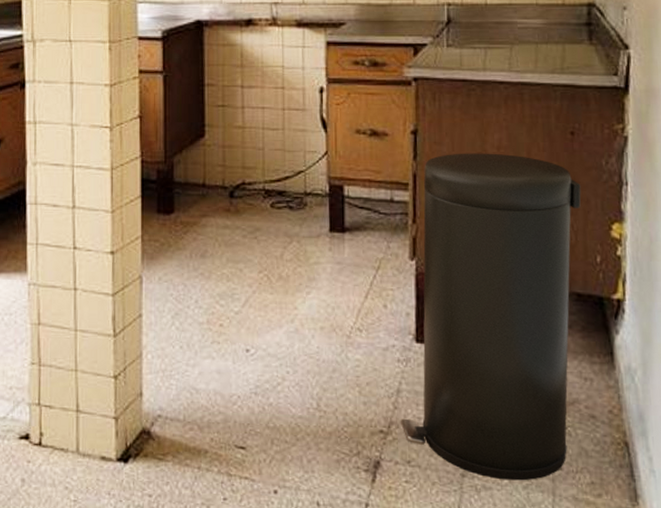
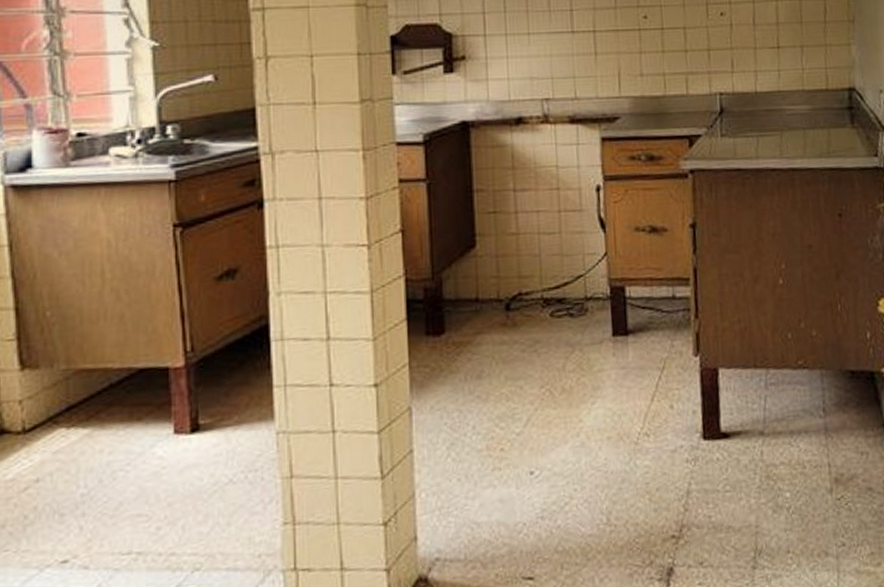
pedal bin: present [401,153,581,481] -> none [692,240,851,565]

